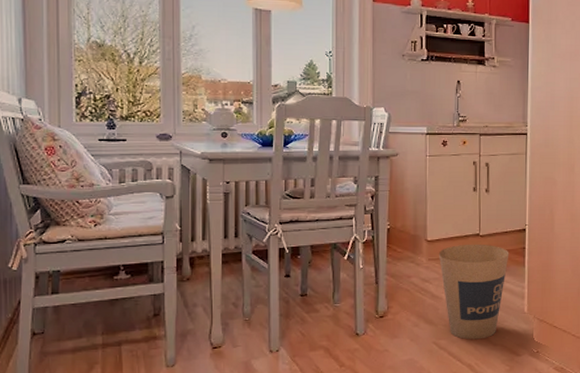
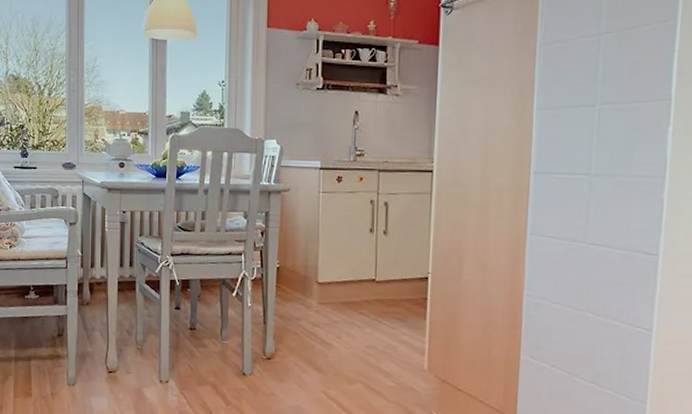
trash can: present [439,244,509,340] -> none [330,289,409,394]

